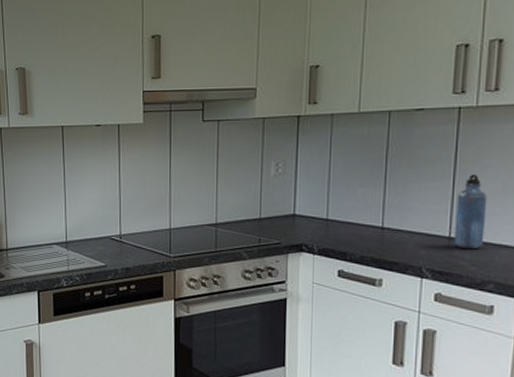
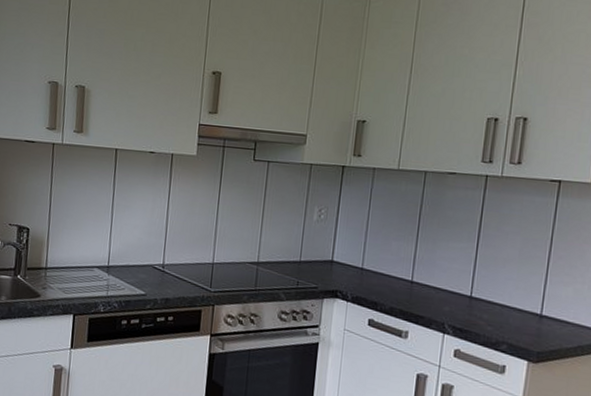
water bottle: present [454,174,488,250] -> none [474,238,506,311]

